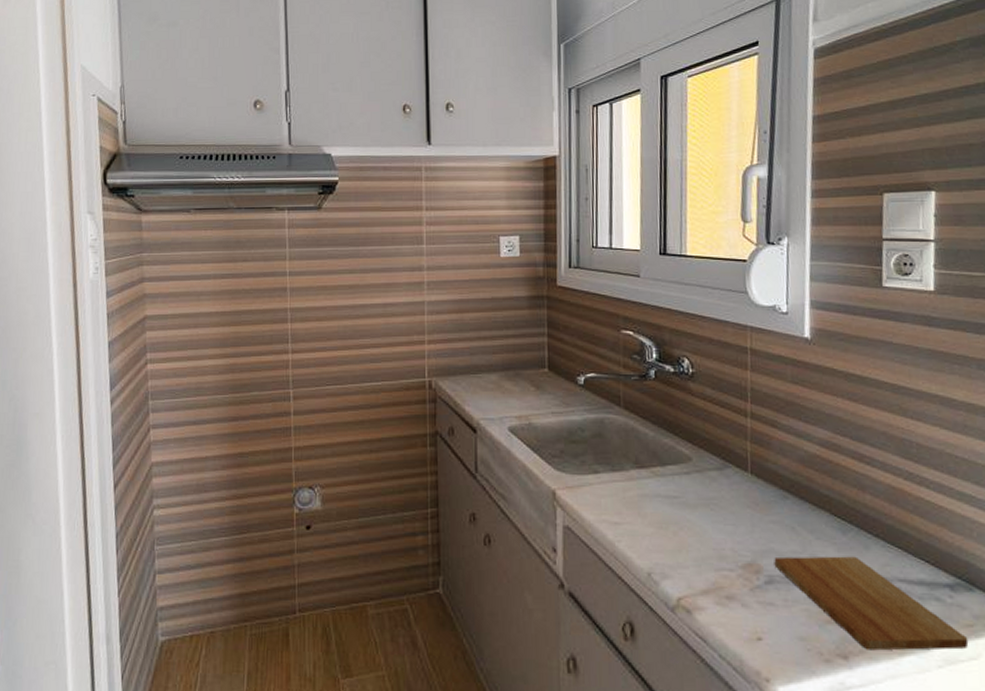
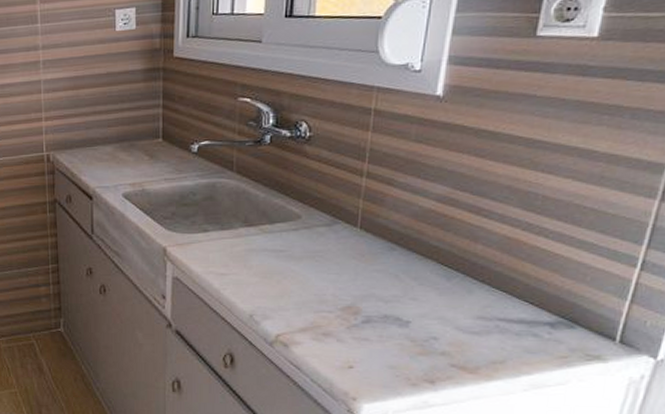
cutting board: present [774,556,969,651] -> none [373,299,560,377]

